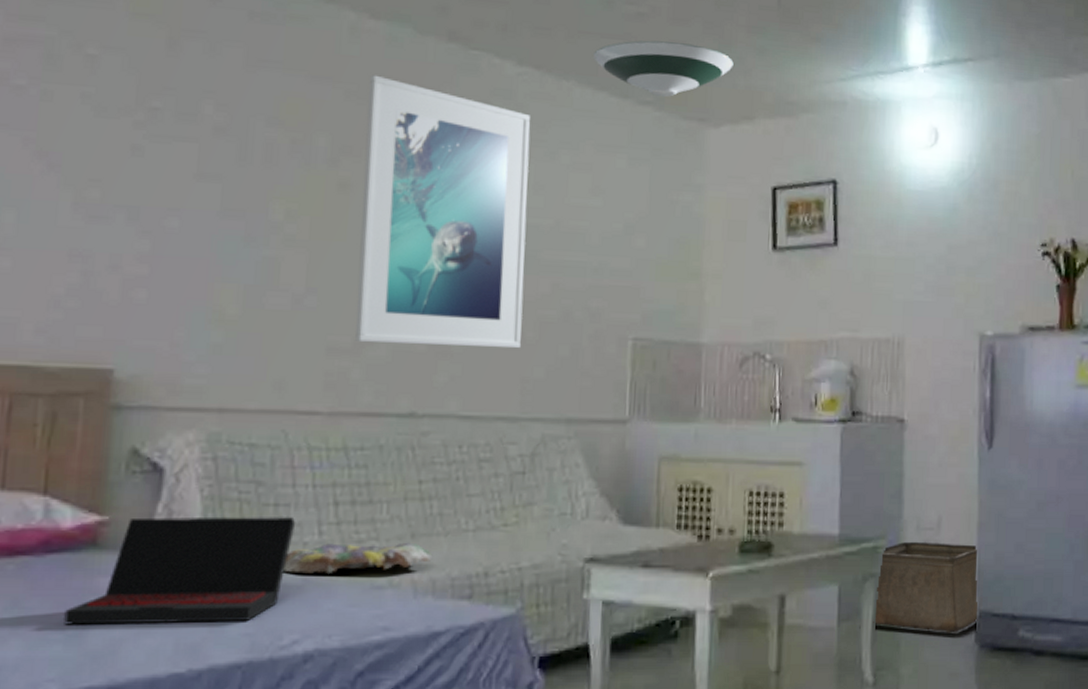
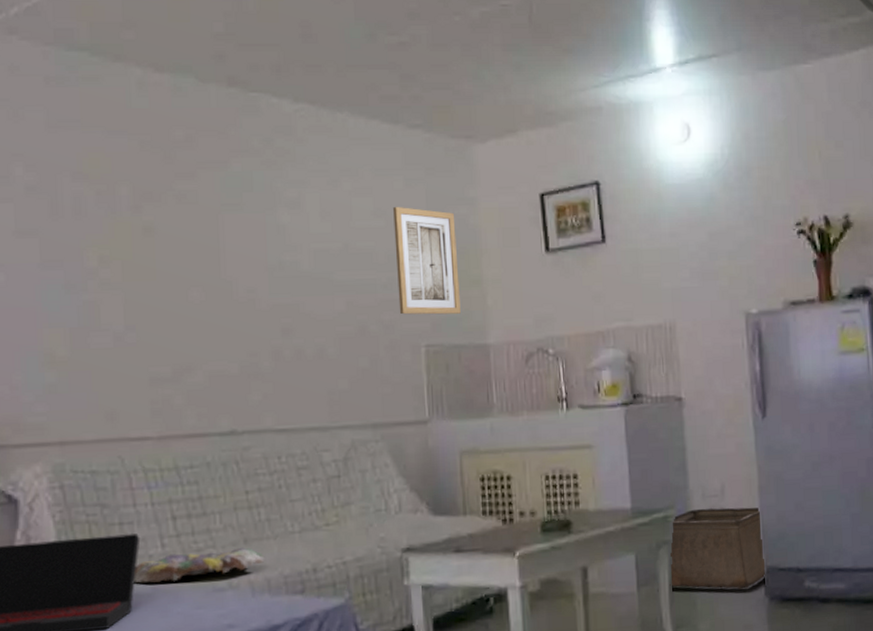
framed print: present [355,74,531,349] -> none [161,124,324,372]
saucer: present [592,40,734,97] -> none [361,67,493,119]
wall art: none [608,186,679,308] -> present [393,206,461,315]

